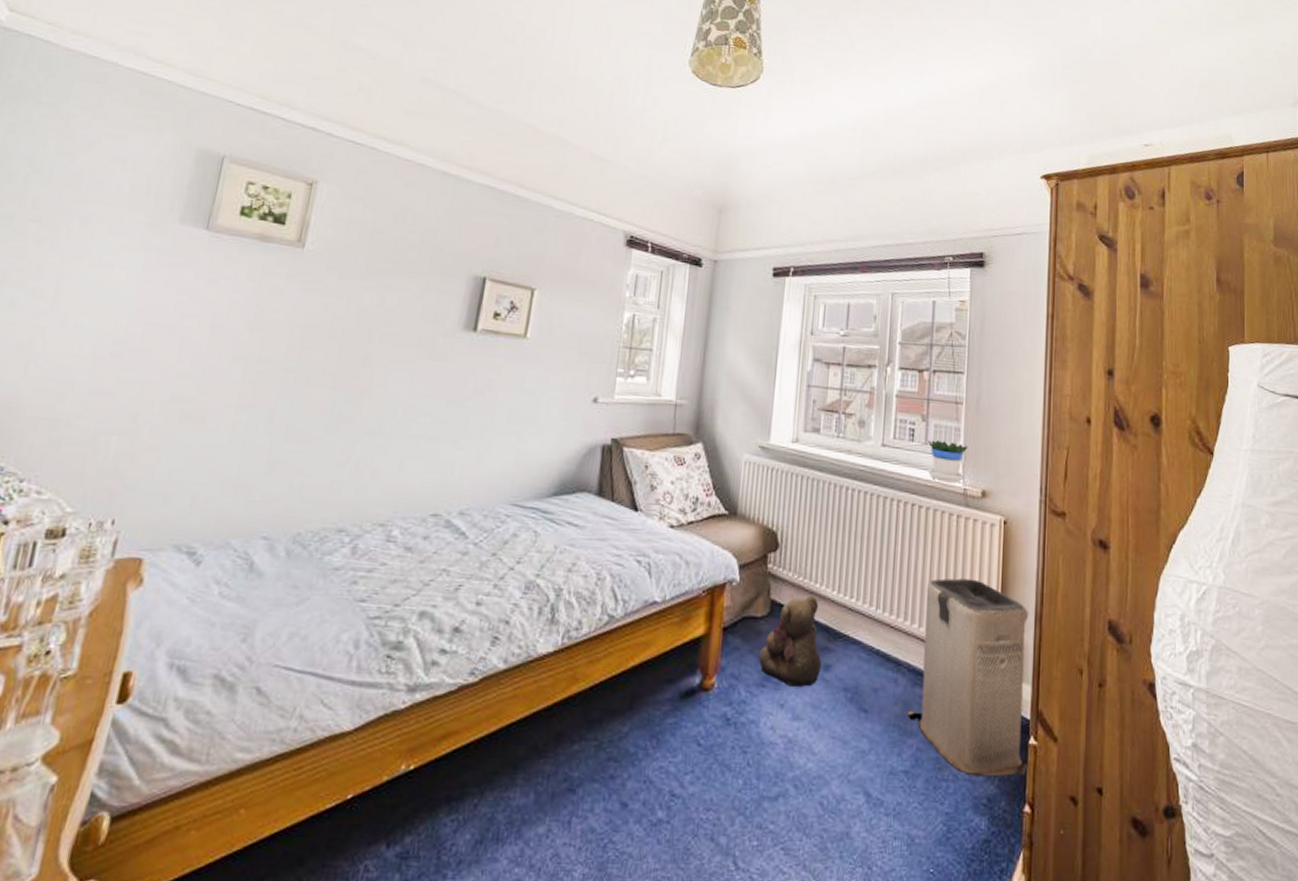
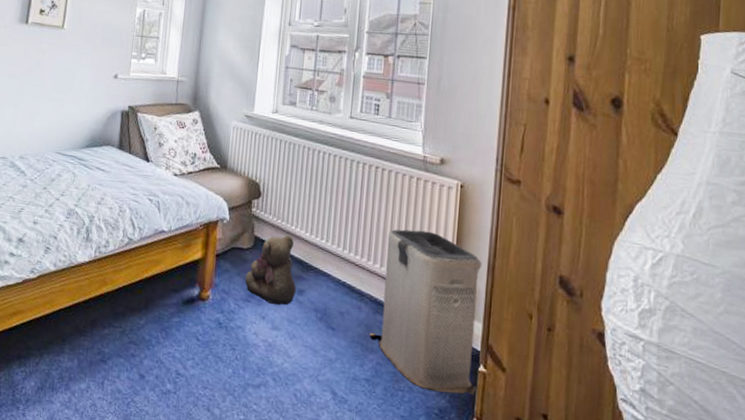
flowerpot: present [928,440,968,483] -> none [391,114,429,152]

